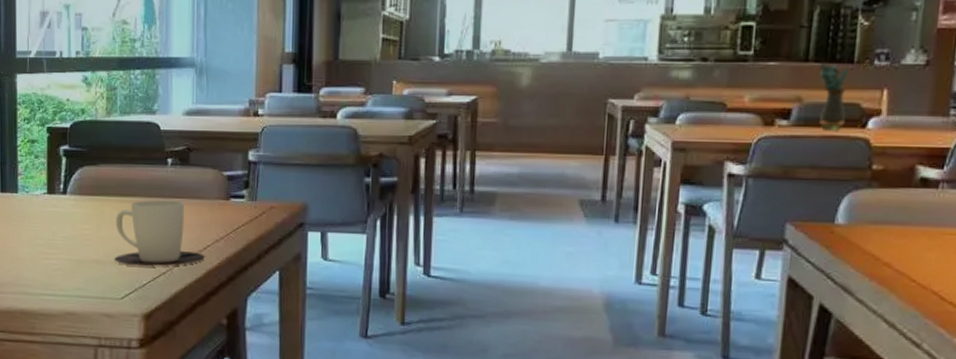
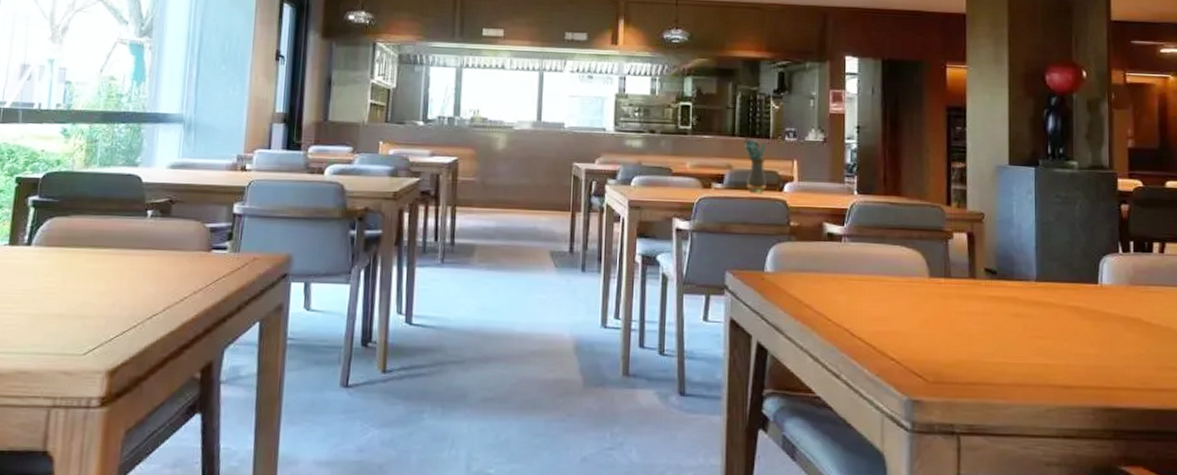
cup: present [114,199,205,267] -> none [79,251,181,320]

